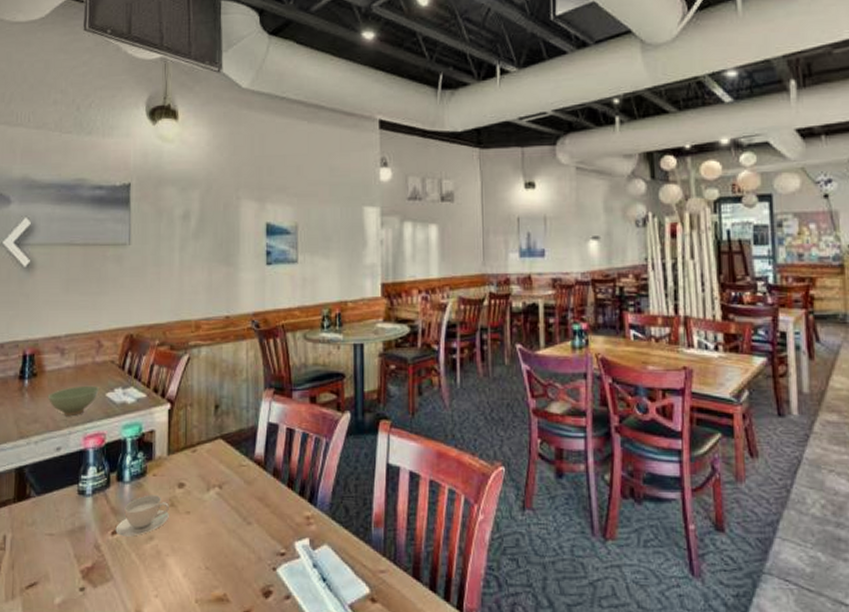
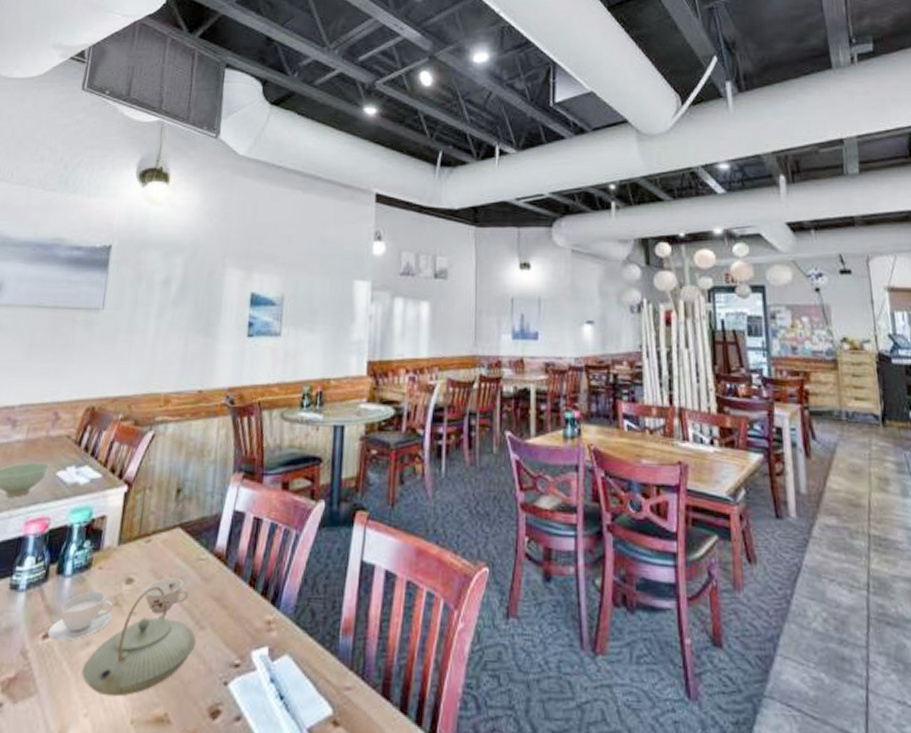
teapot: none [149,489,245,581] -> present [82,585,196,697]
teacup: none [194,482,234,512] -> present [143,577,189,613]

